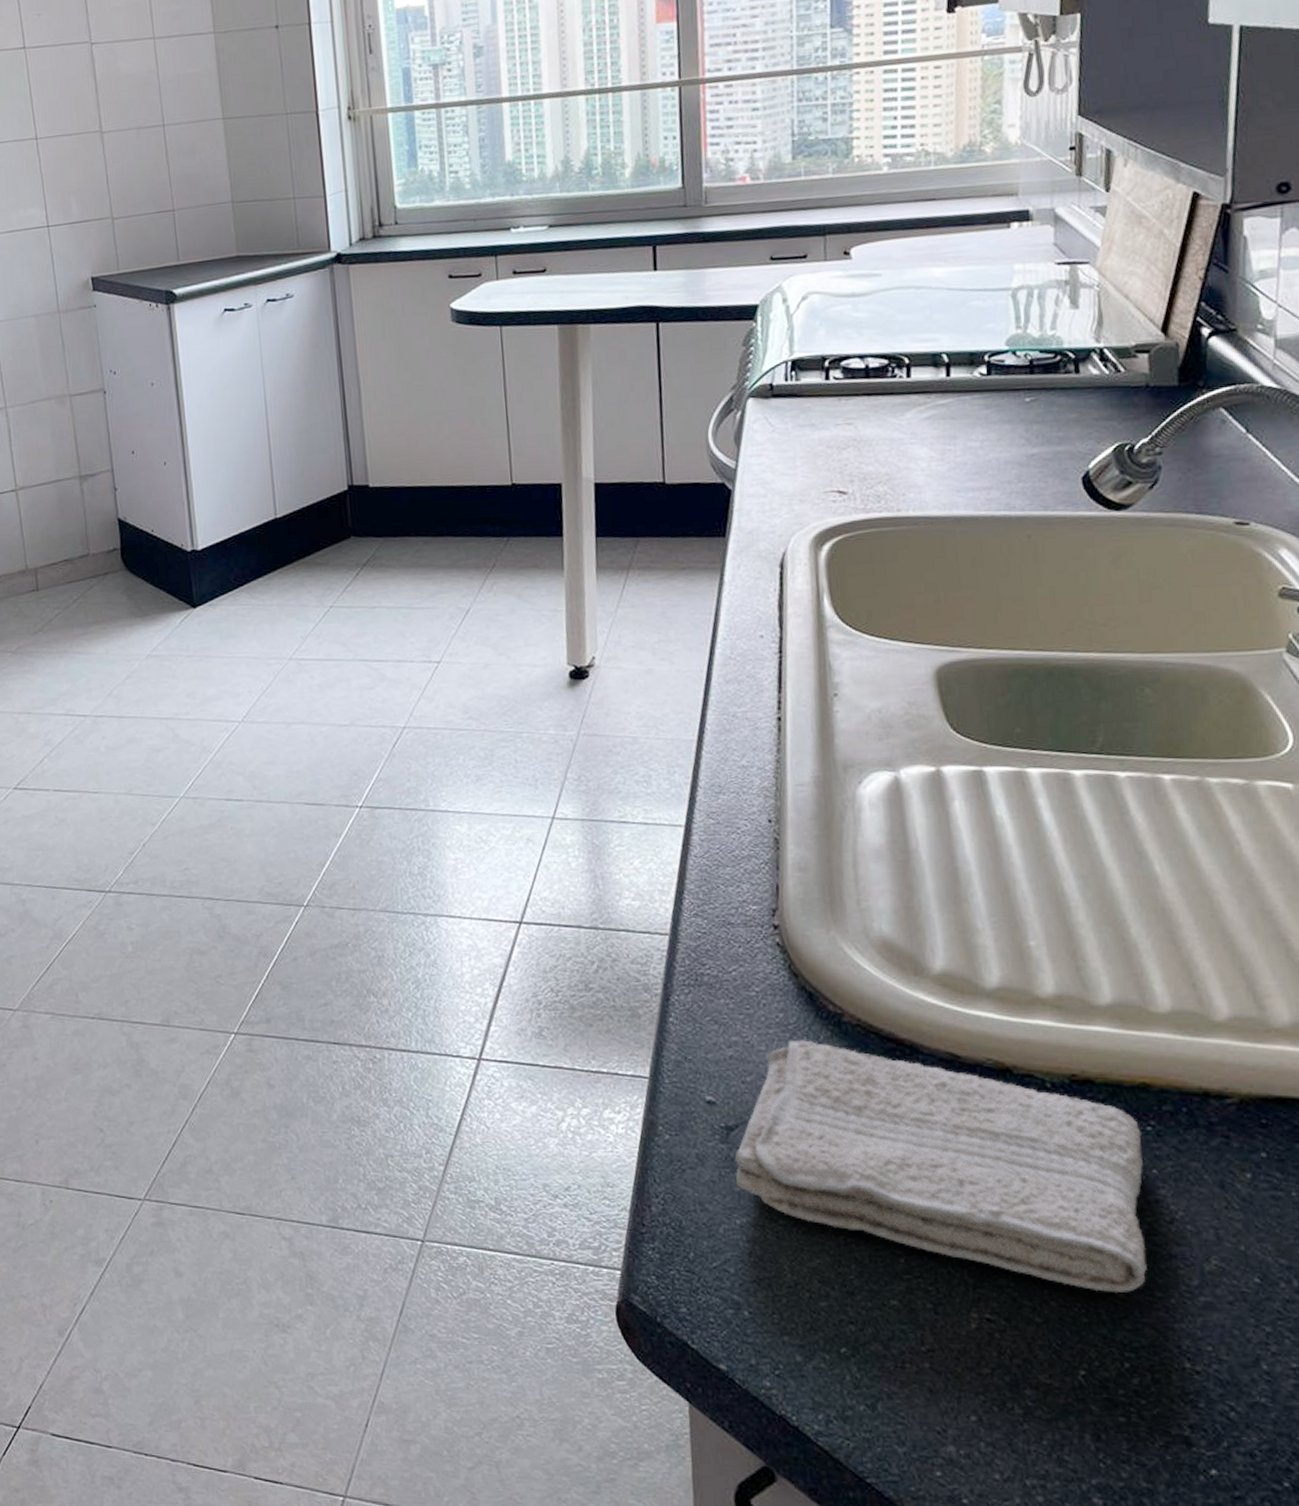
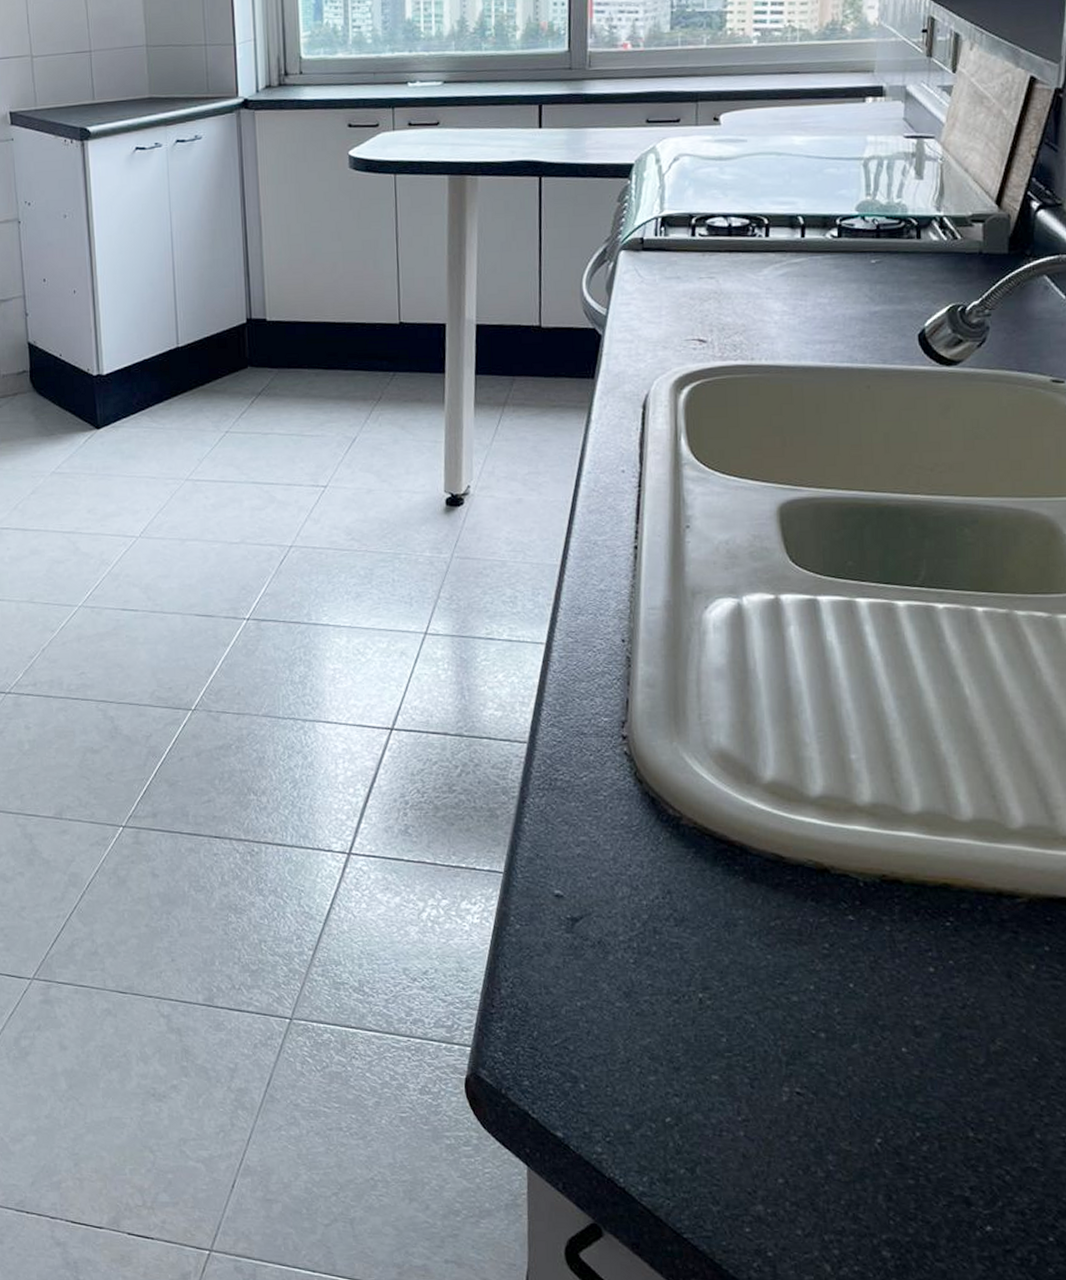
washcloth: present [734,1040,1147,1294] -> none [578,840,941,1071]

